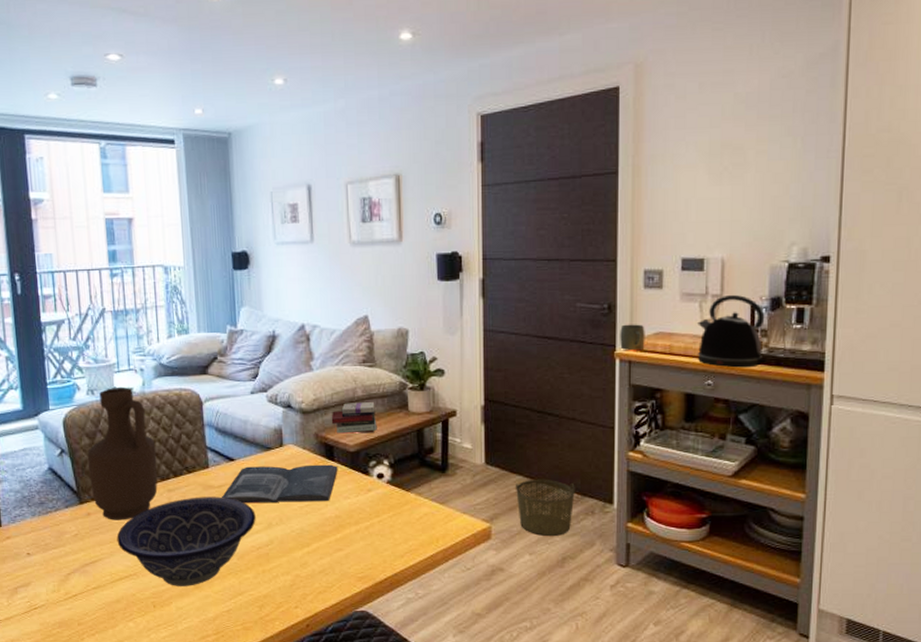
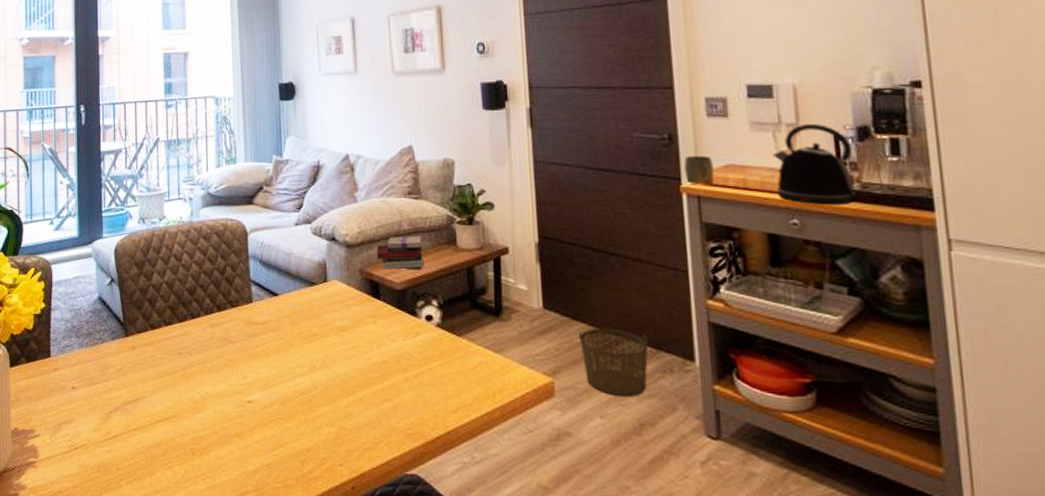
ceramic jug: present [87,386,158,520] -> none [135,215,202,356]
decorative bowl: present [116,496,256,586] -> none [159,333,299,433]
magazine: present [222,464,338,504] -> none [265,302,384,345]

